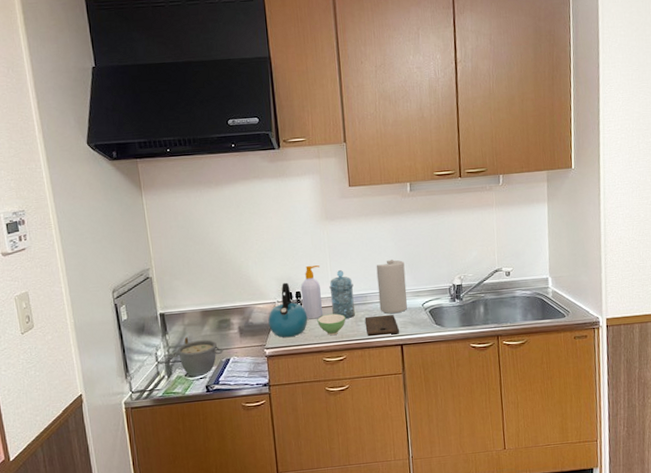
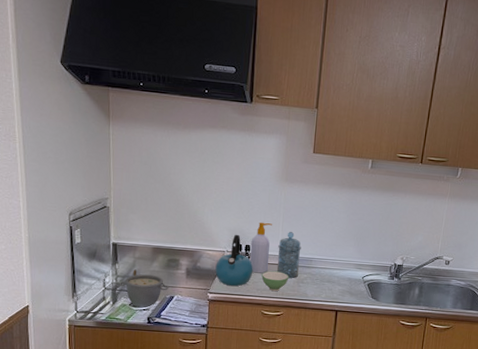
cutting board: present [364,315,399,336] -> none [306,279,337,301]
paper towel holder: present [376,259,407,314] -> none [322,229,353,282]

